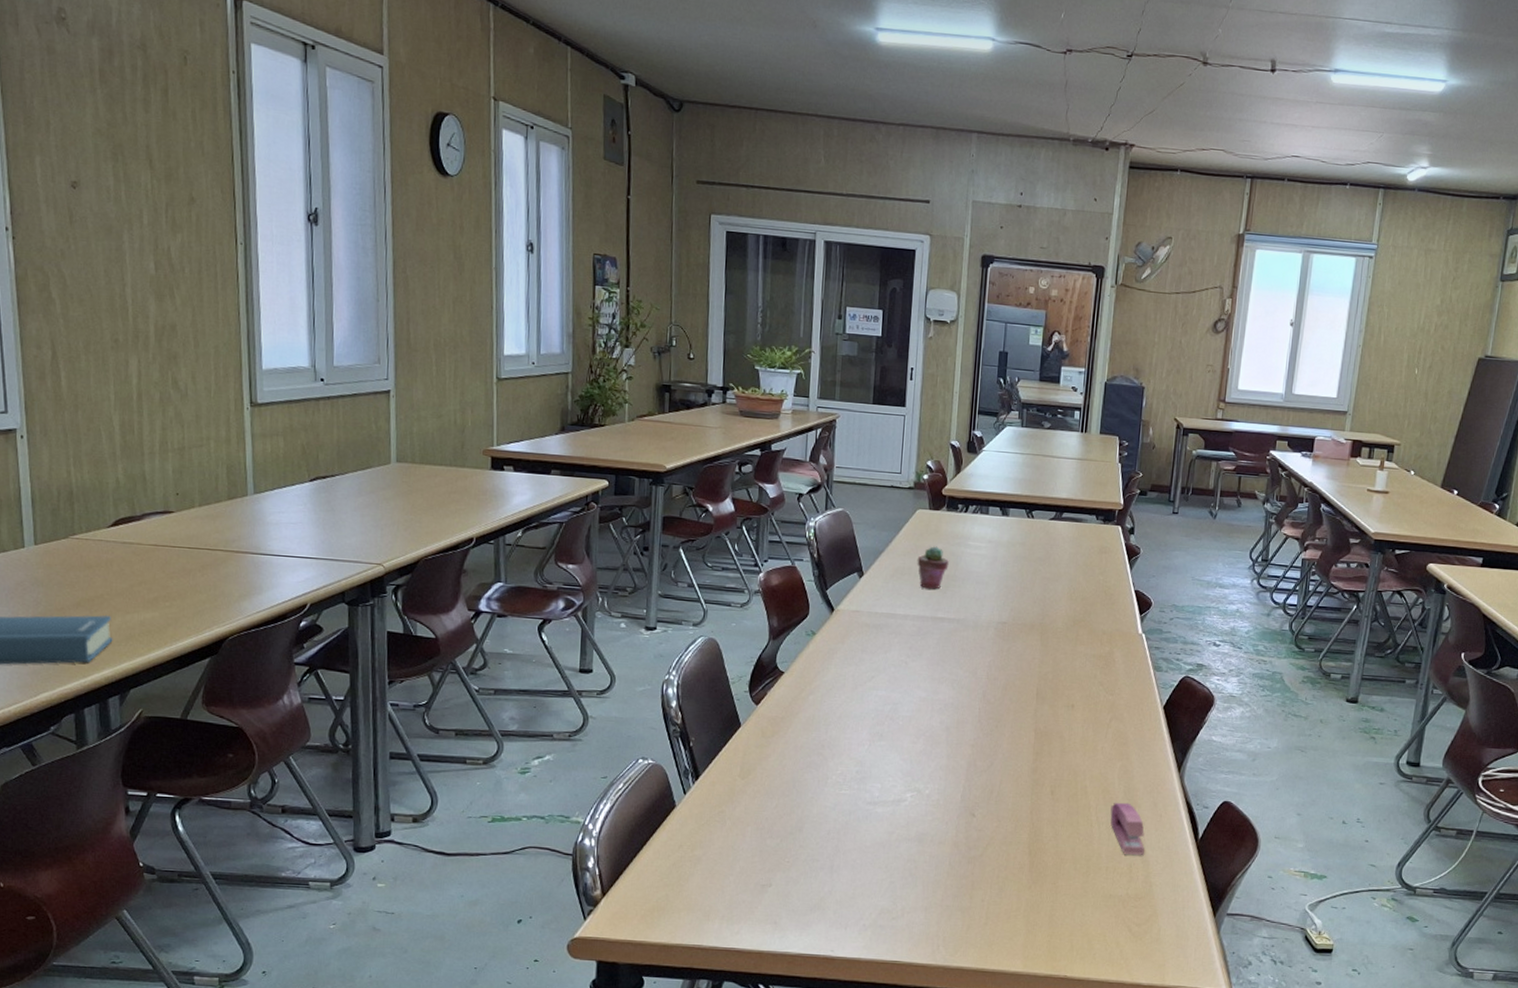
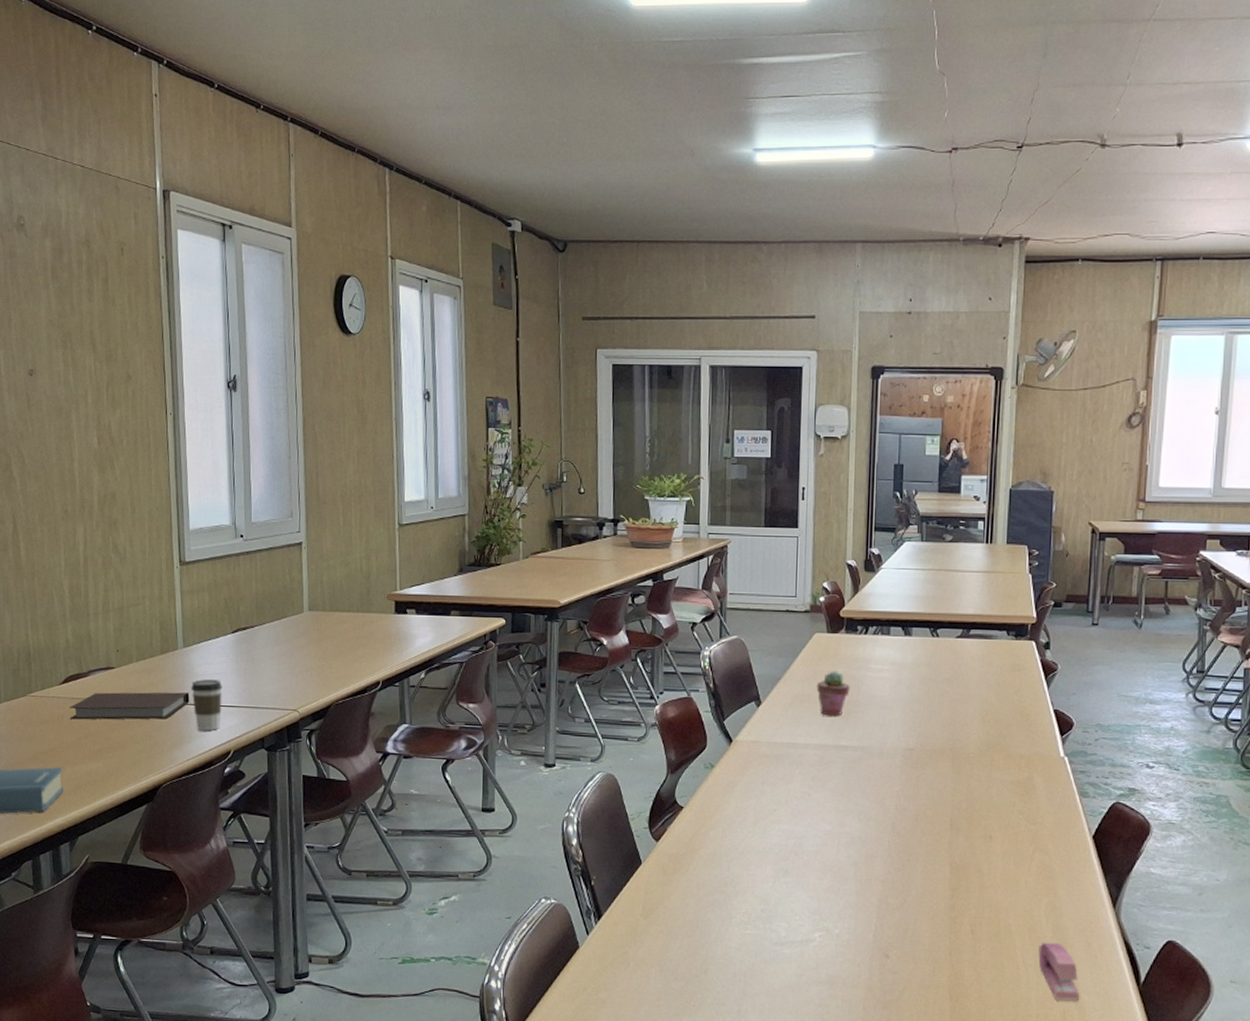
notebook: none [119,537,261,569] -> present [69,692,190,720]
coffee cup: none [263,528,298,583] -> present [191,679,223,731]

